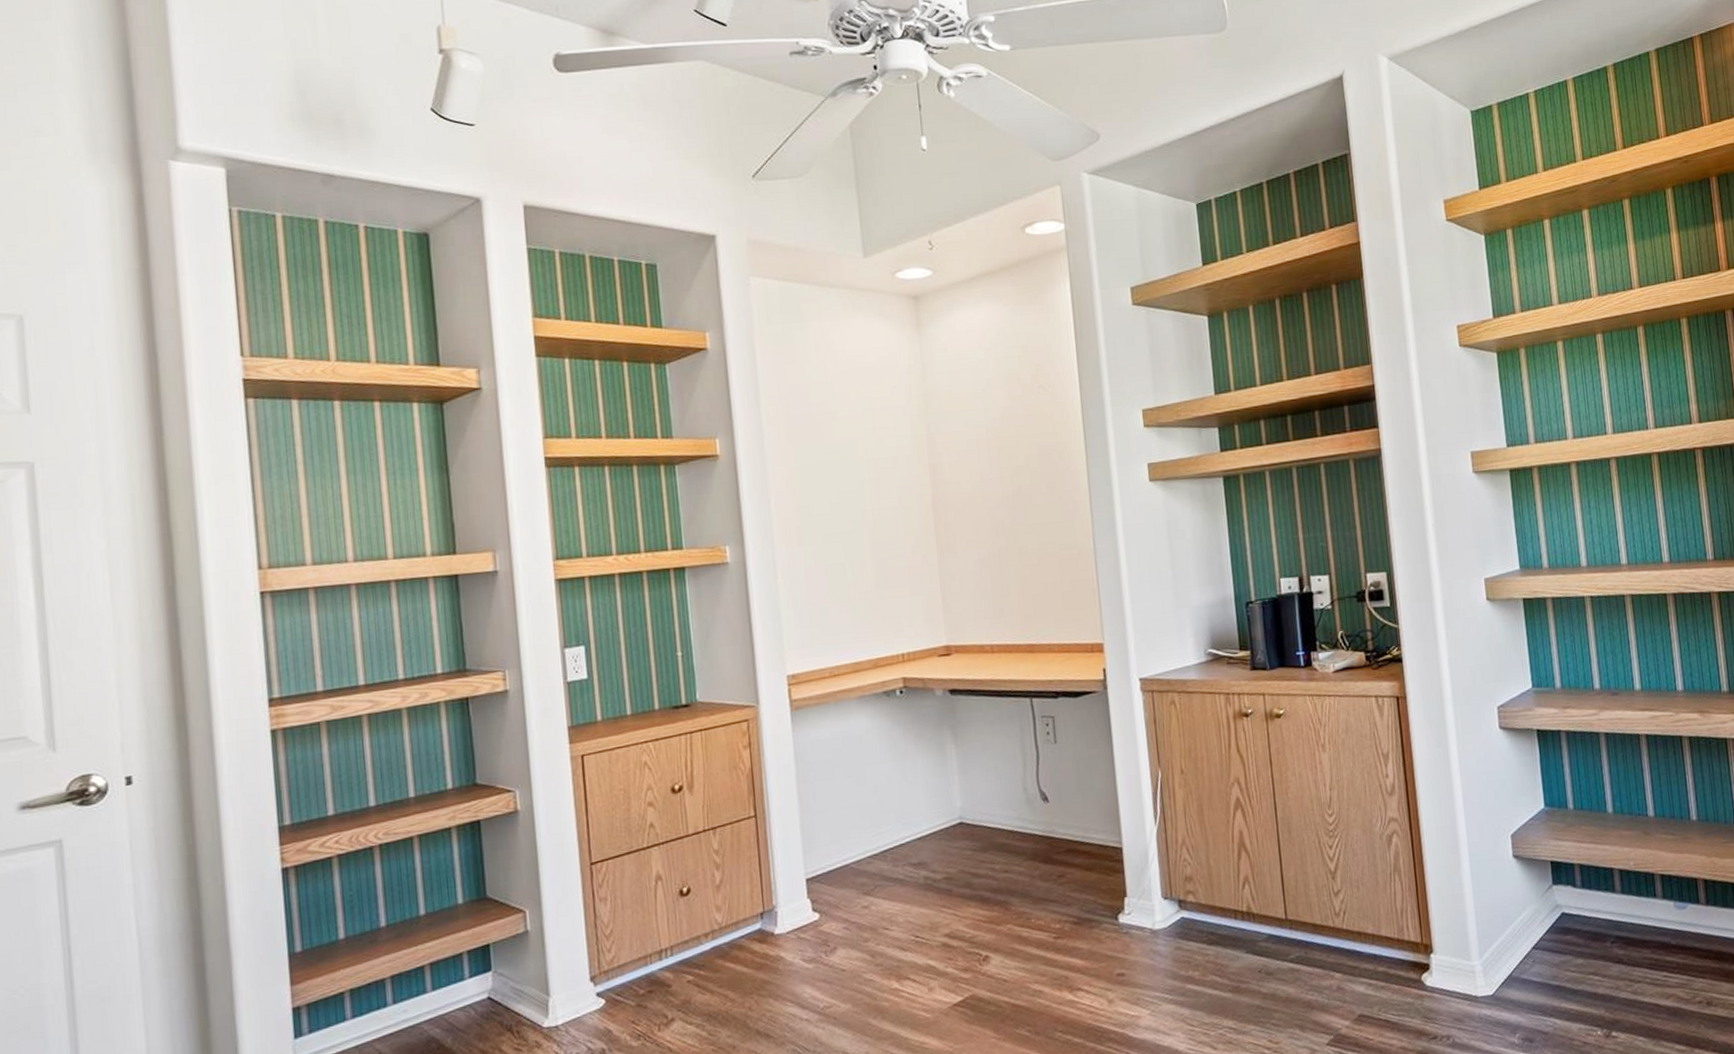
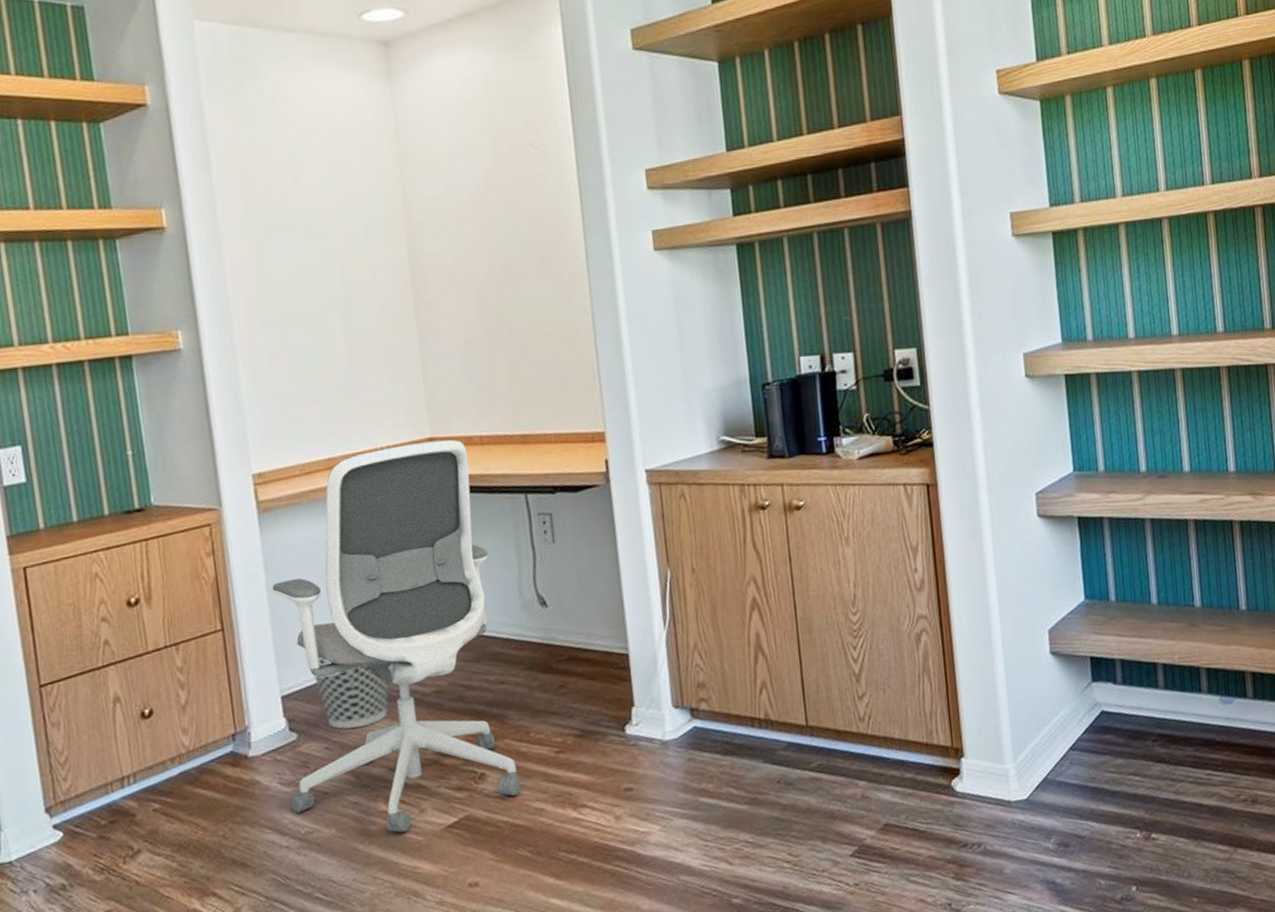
office chair: none [801,647,1022,1010] -> present [272,439,522,833]
wastebasket: none [836,843,904,911] -> present [314,657,389,729]

